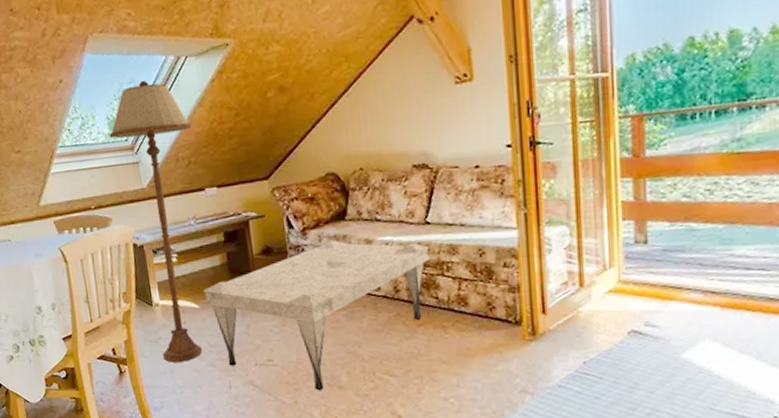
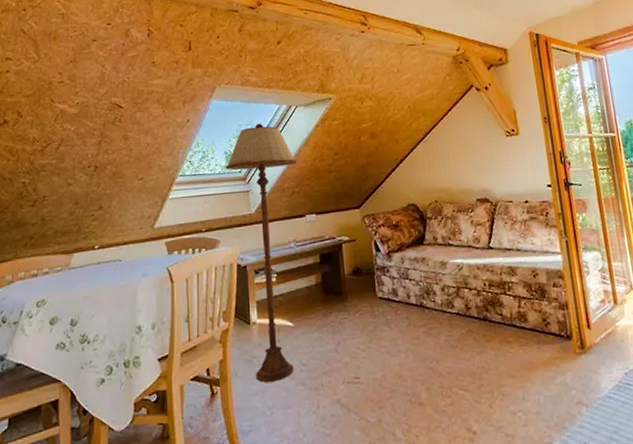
coffee table: present [202,240,431,391] -> none [298,262,495,409]

